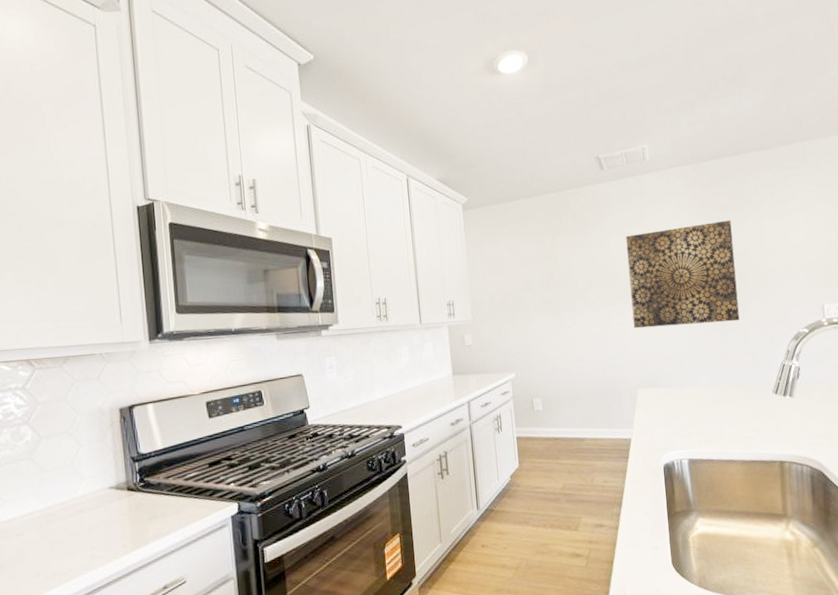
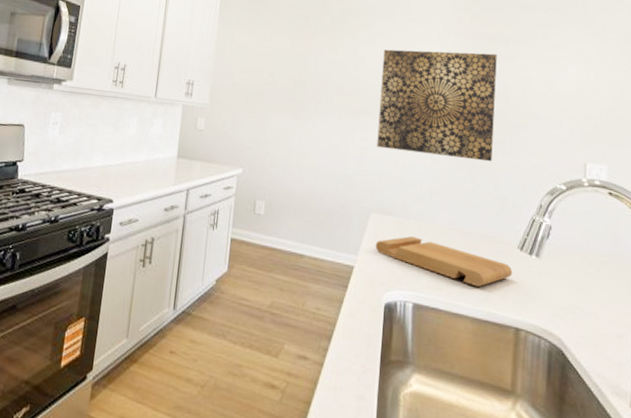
cutting board: none [647,401,771,434] -> present [375,236,513,287]

